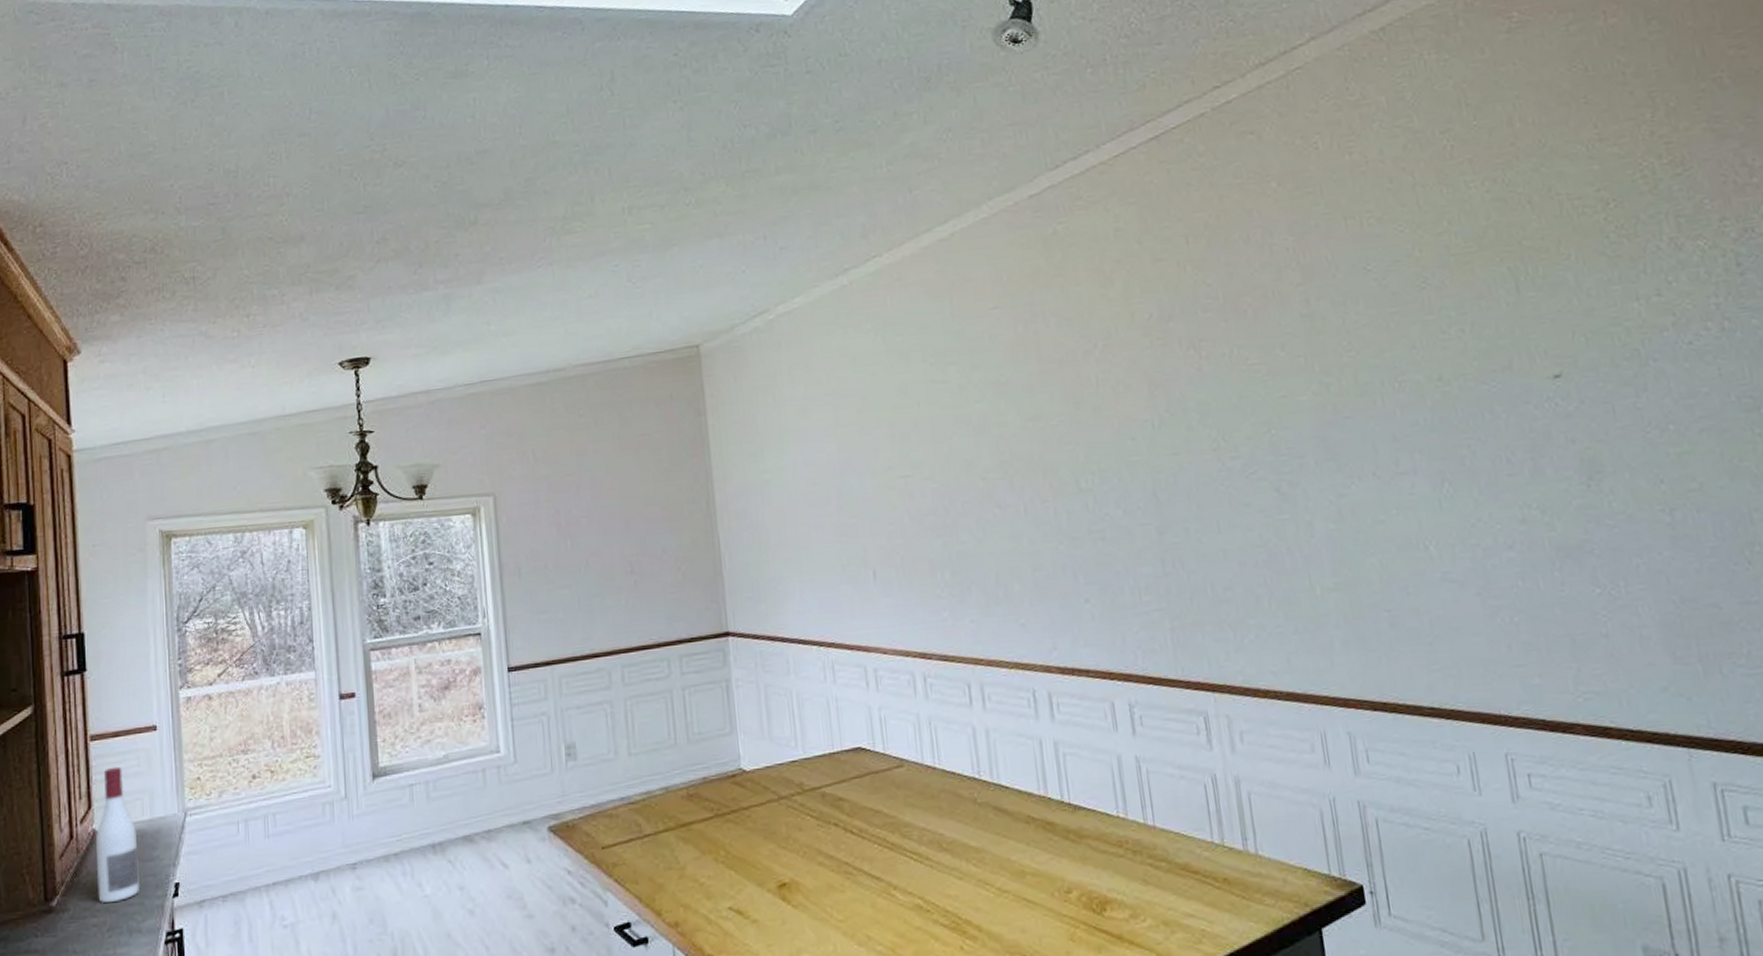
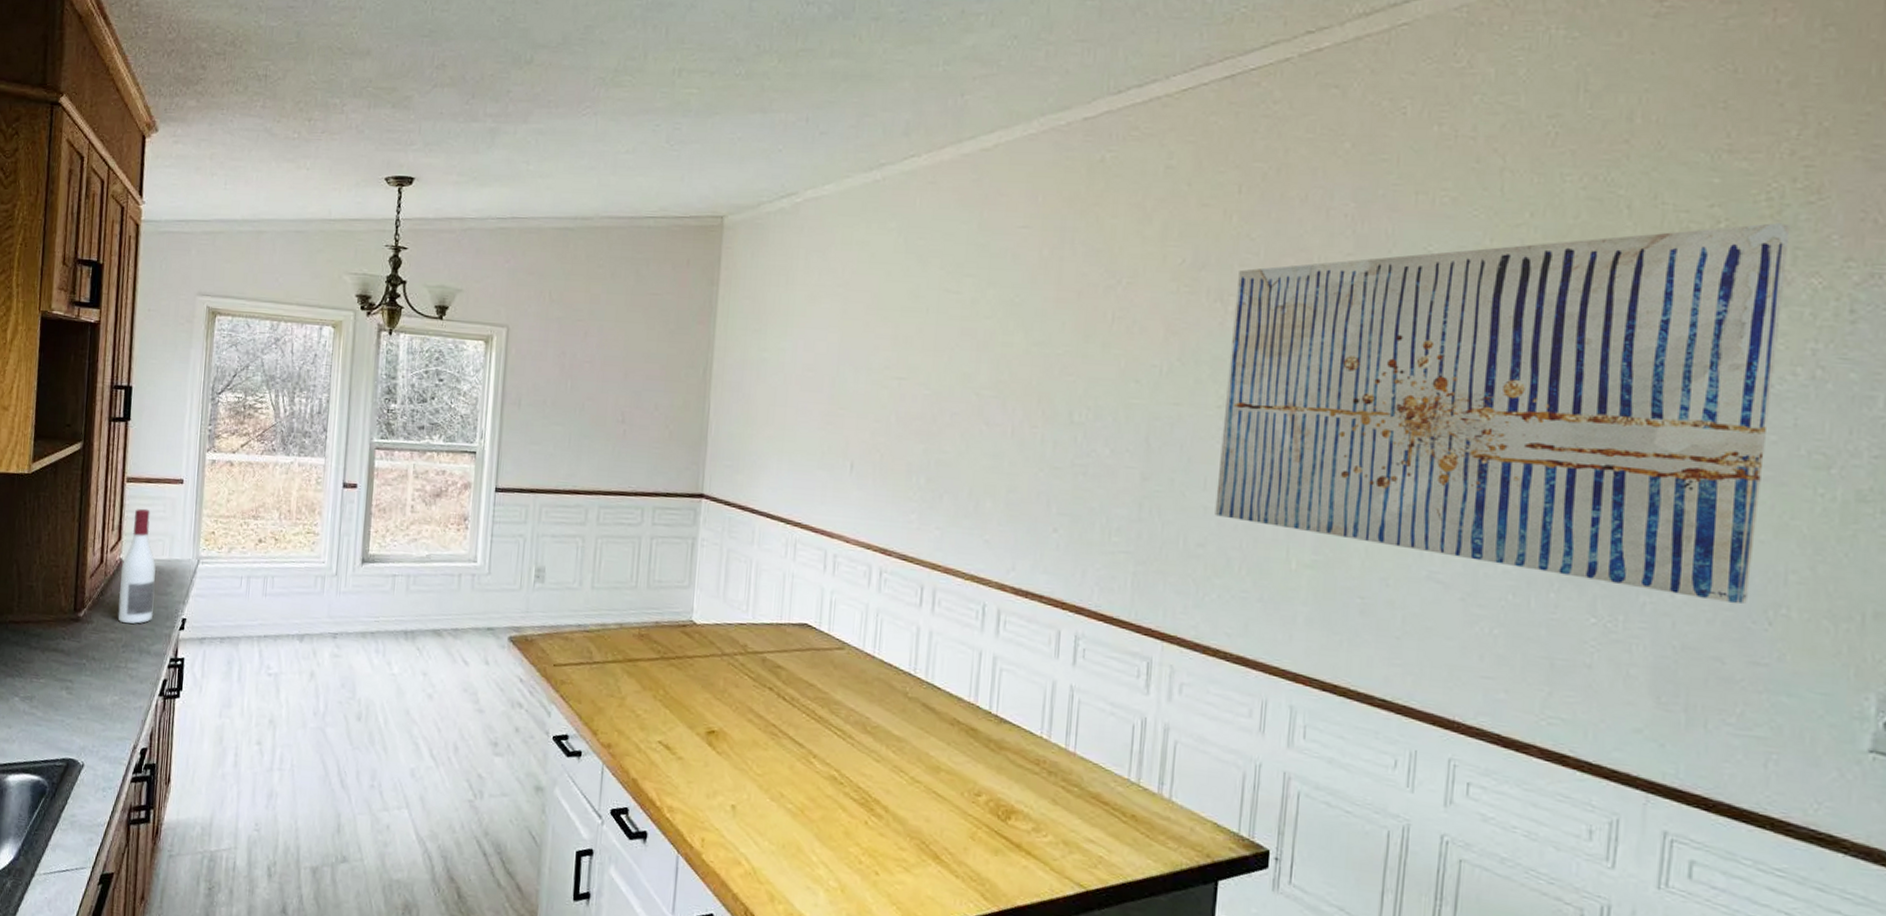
wall art: none [1204,196,1725,557] -> present [1214,223,1791,605]

